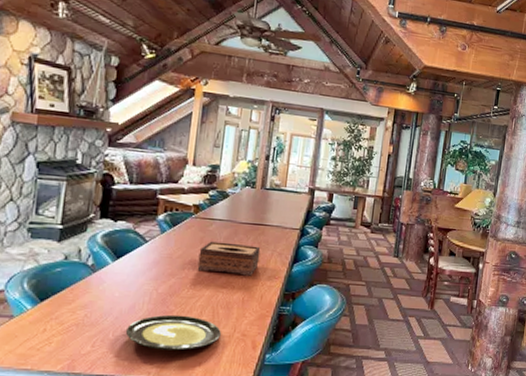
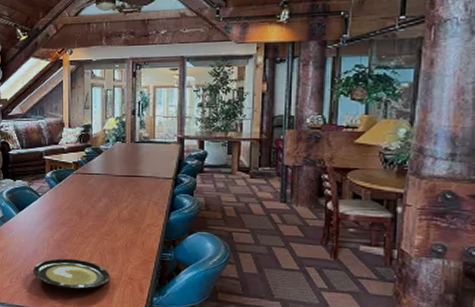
tissue box: present [197,241,261,276] -> none [83,194,137,225]

